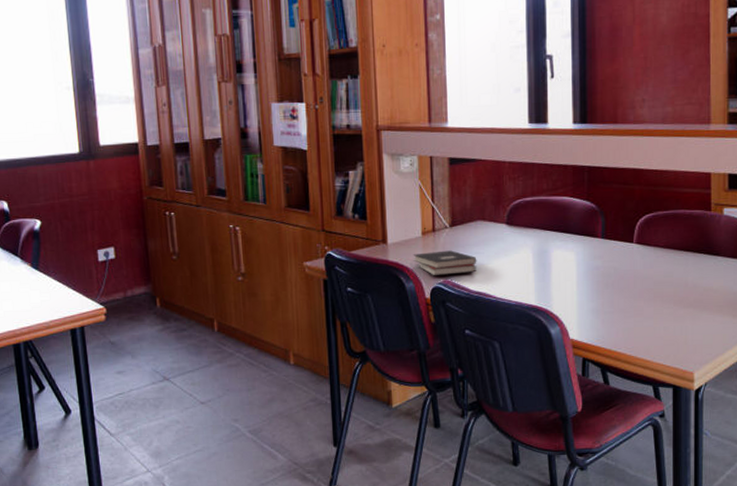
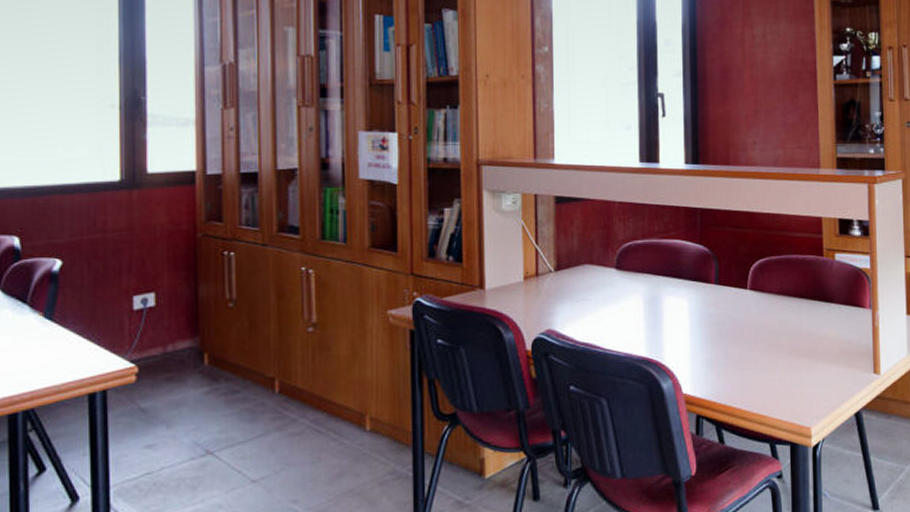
hardback book: present [413,250,477,276] -> none [513,297,584,326]

